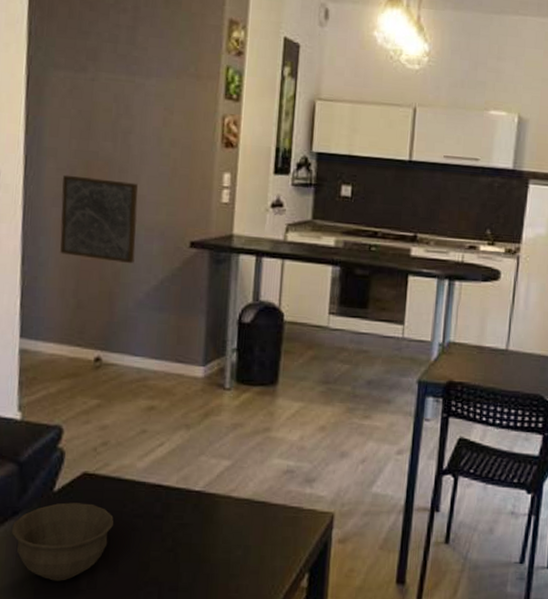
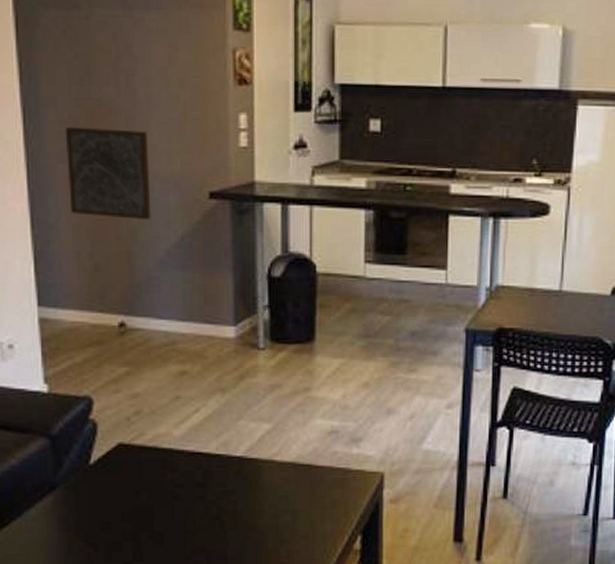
bowl: present [12,502,114,581] -> none [51,475,154,555]

